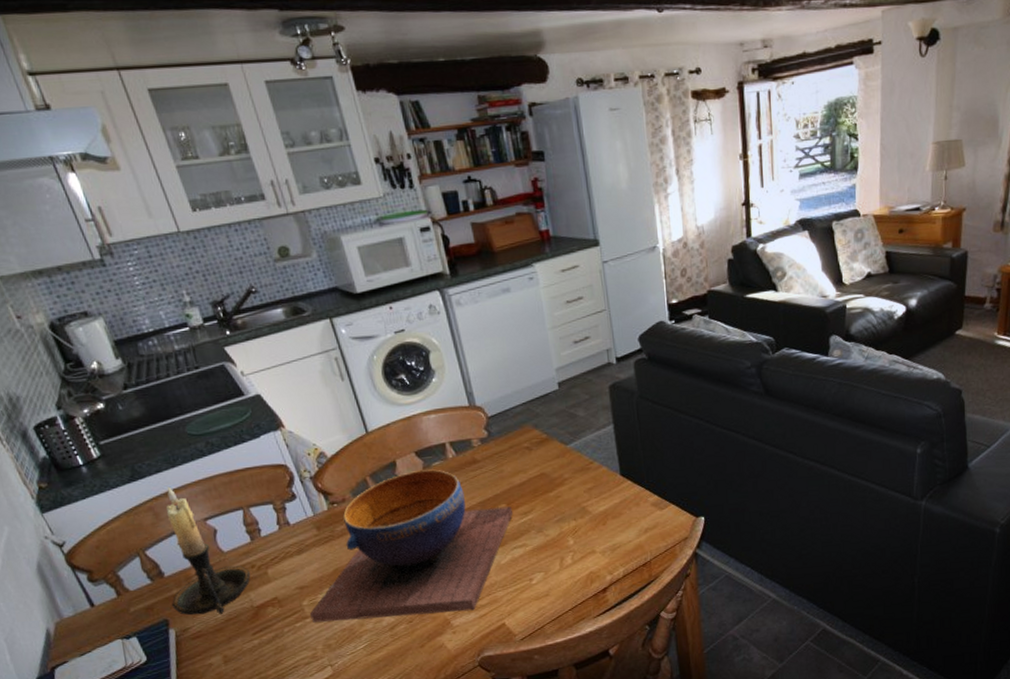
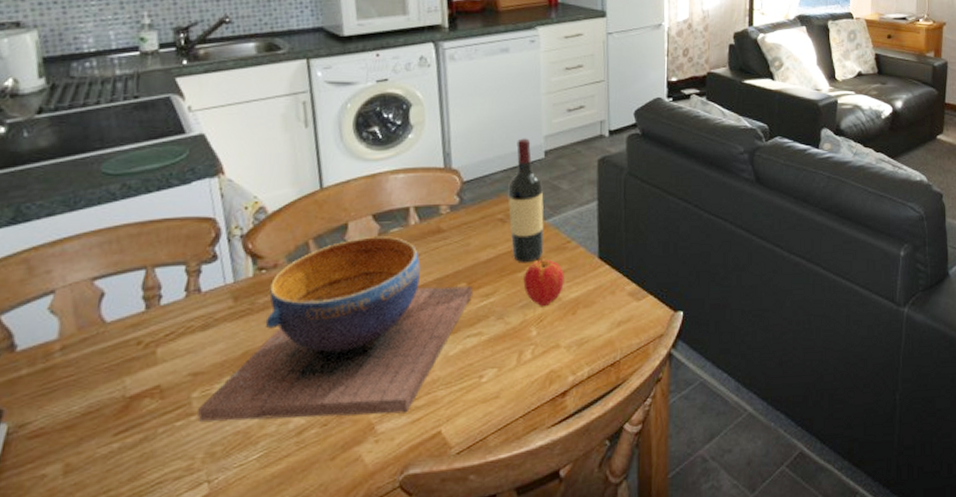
candle holder: present [165,486,251,616] -> none [14,234,134,406]
wine bottle: none [529,372,570,484] -> present [507,138,544,263]
apple: none [555,479,592,520] -> present [523,259,564,307]

